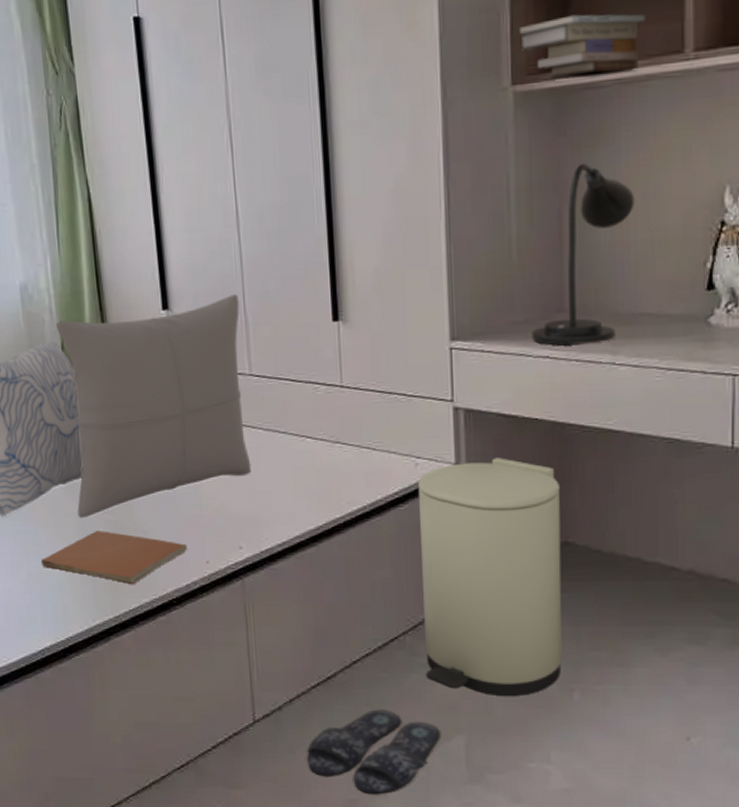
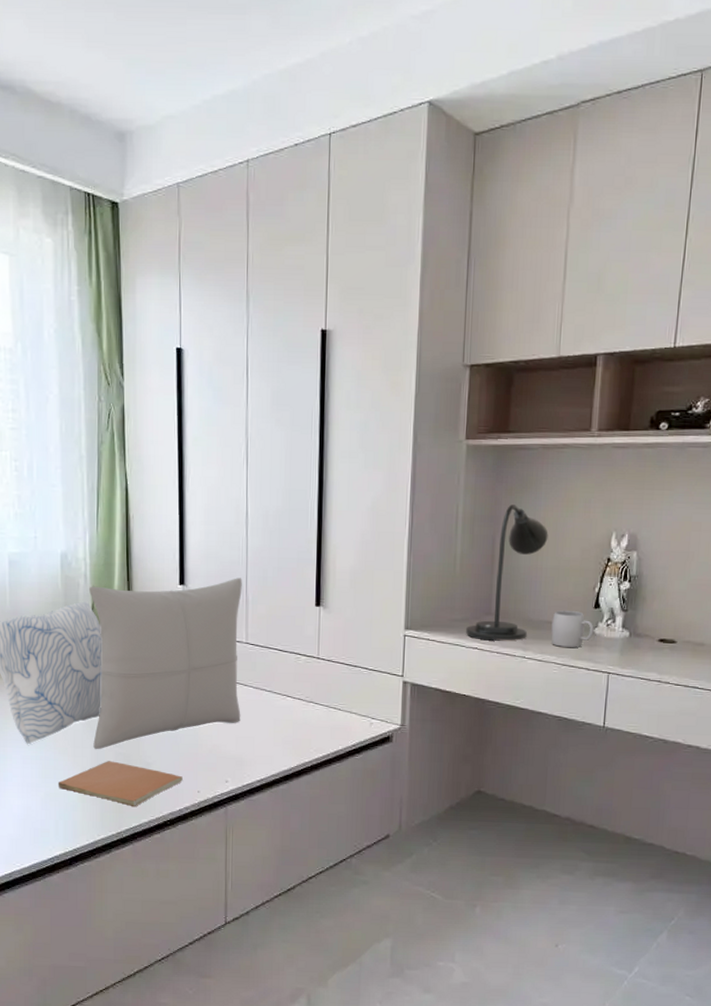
slippers: present [307,709,440,795] -> none [266,916,373,985]
pedal bin: present [417,457,562,696] -> none [365,723,478,909]
books: present [520,14,646,79] -> none [474,392,566,441]
mug: none [649,296,709,346] -> present [551,610,594,647]

